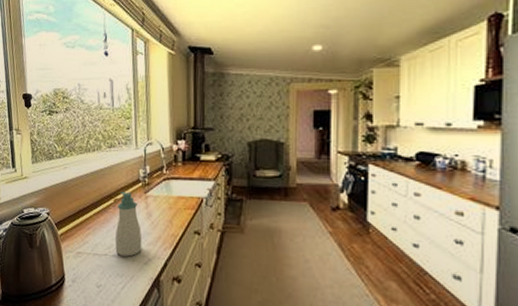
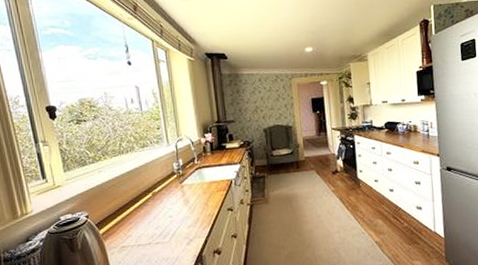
soap bottle: present [115,191,142,257] -> none [156,184,183,242]

